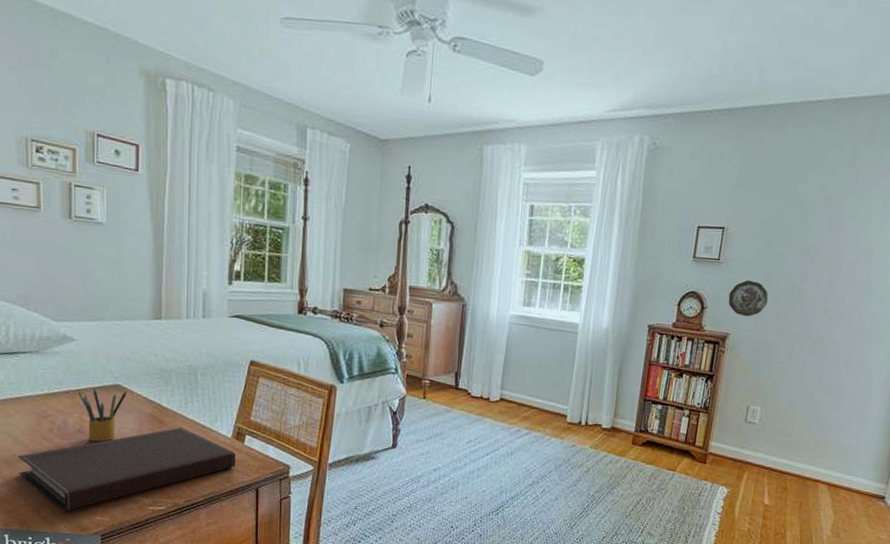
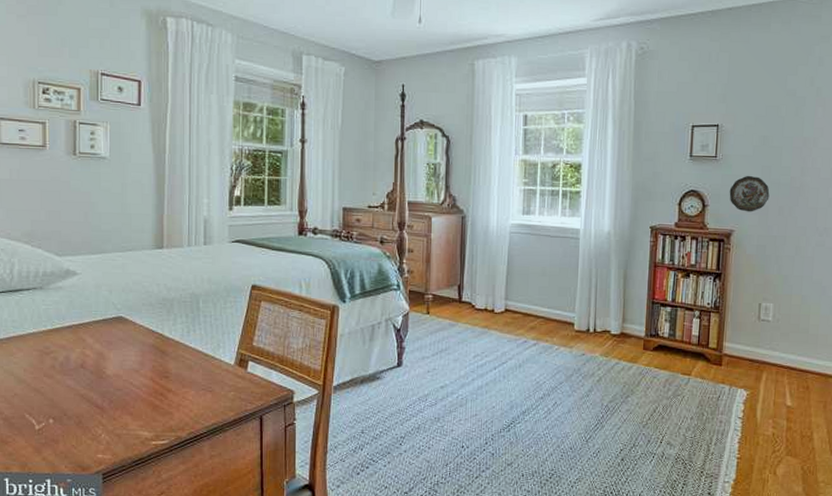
notebook: present [18,427,236,511] -> none [20,357,239,451]
pencil box: present [79,387,128,442] -> none [81,321,130,376]

